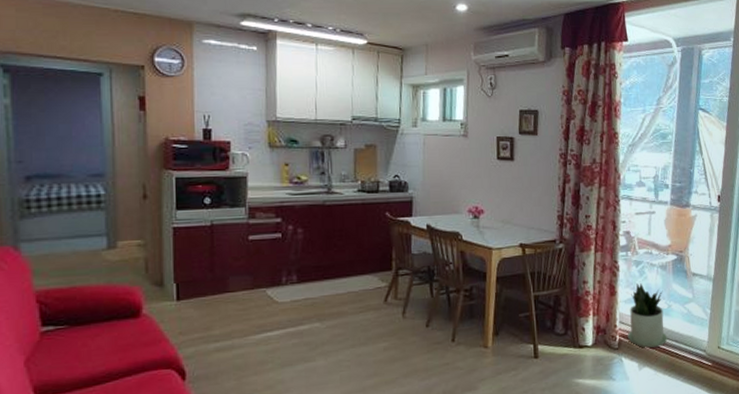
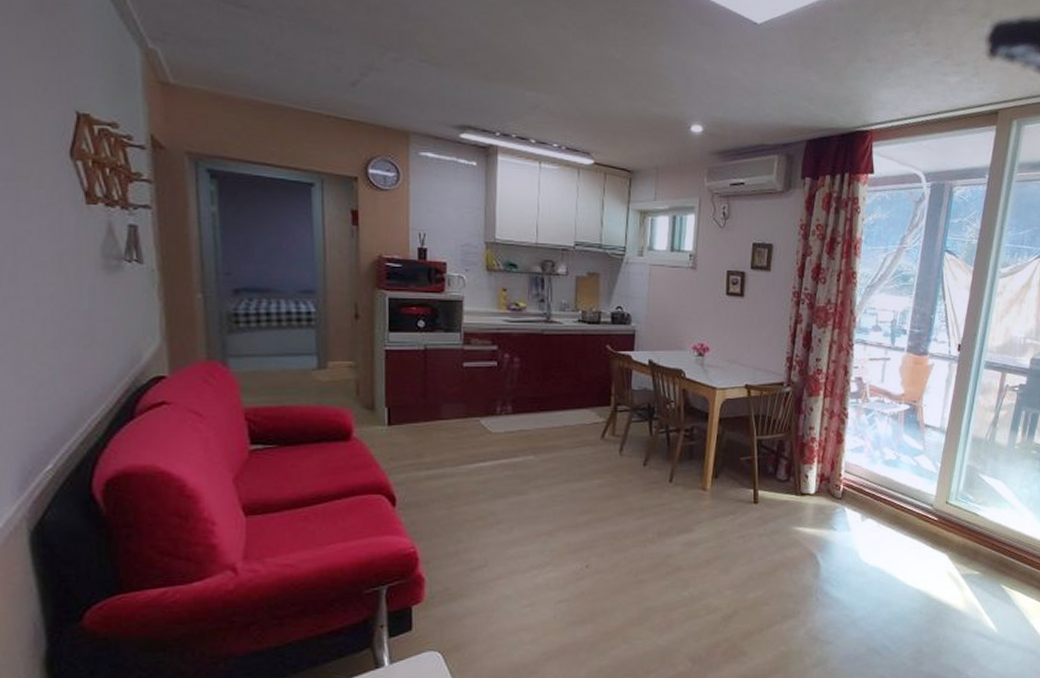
planter: present [627,283,667,348] -> none [851,432,893,499]

